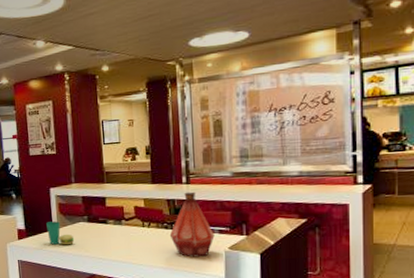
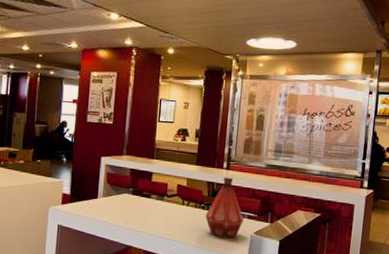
cup: present [46,221,75,245] -> none [92,190,117,215]

